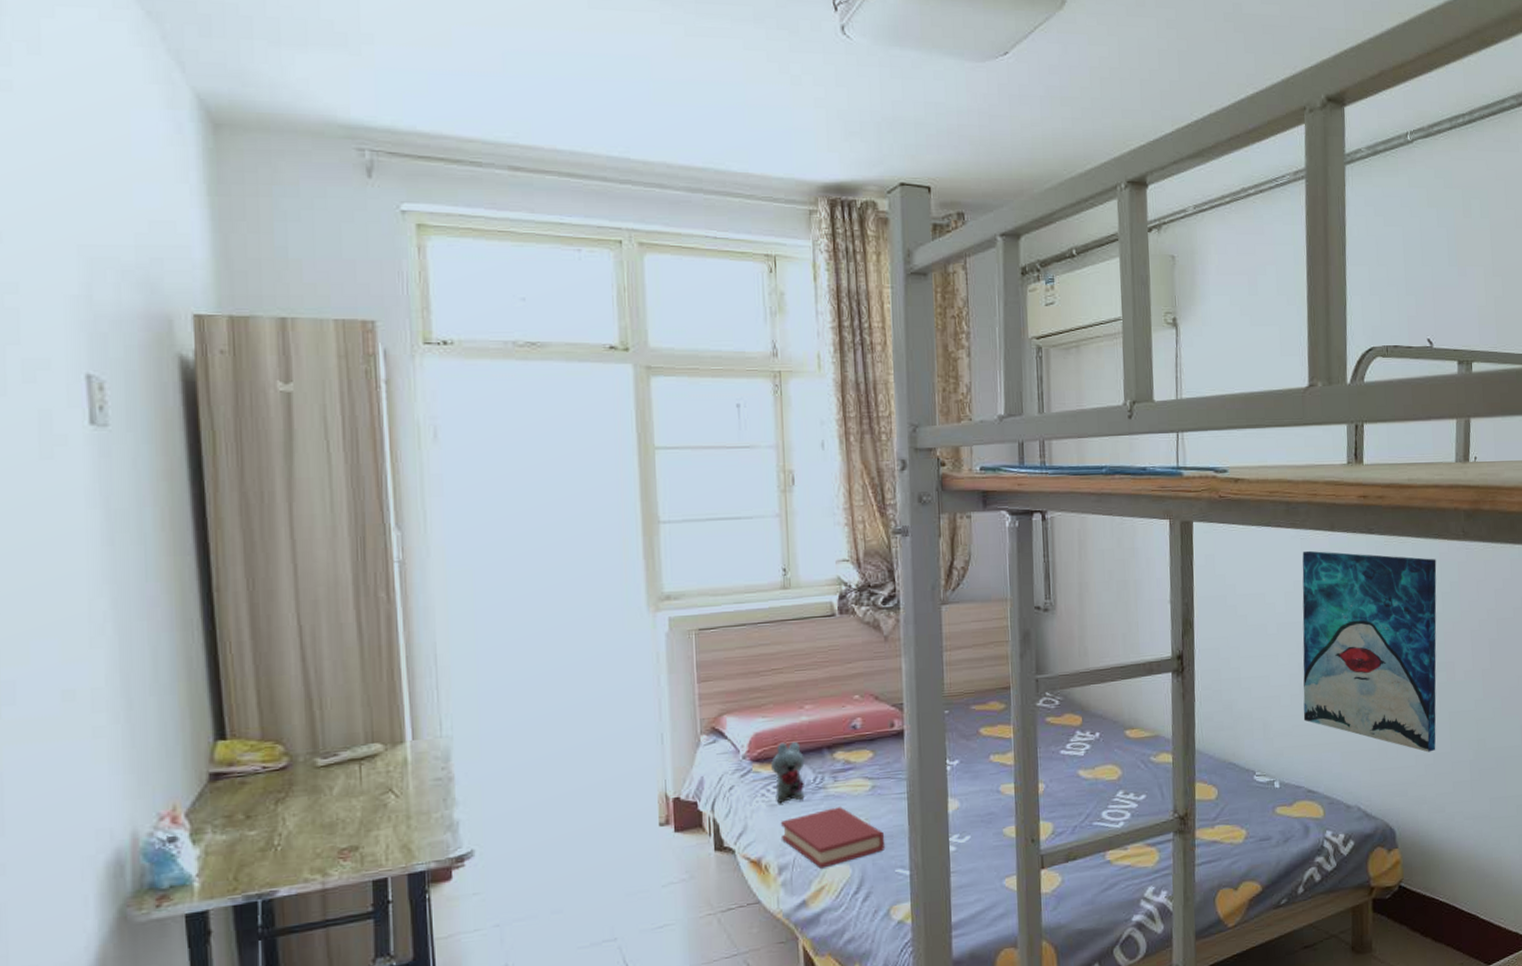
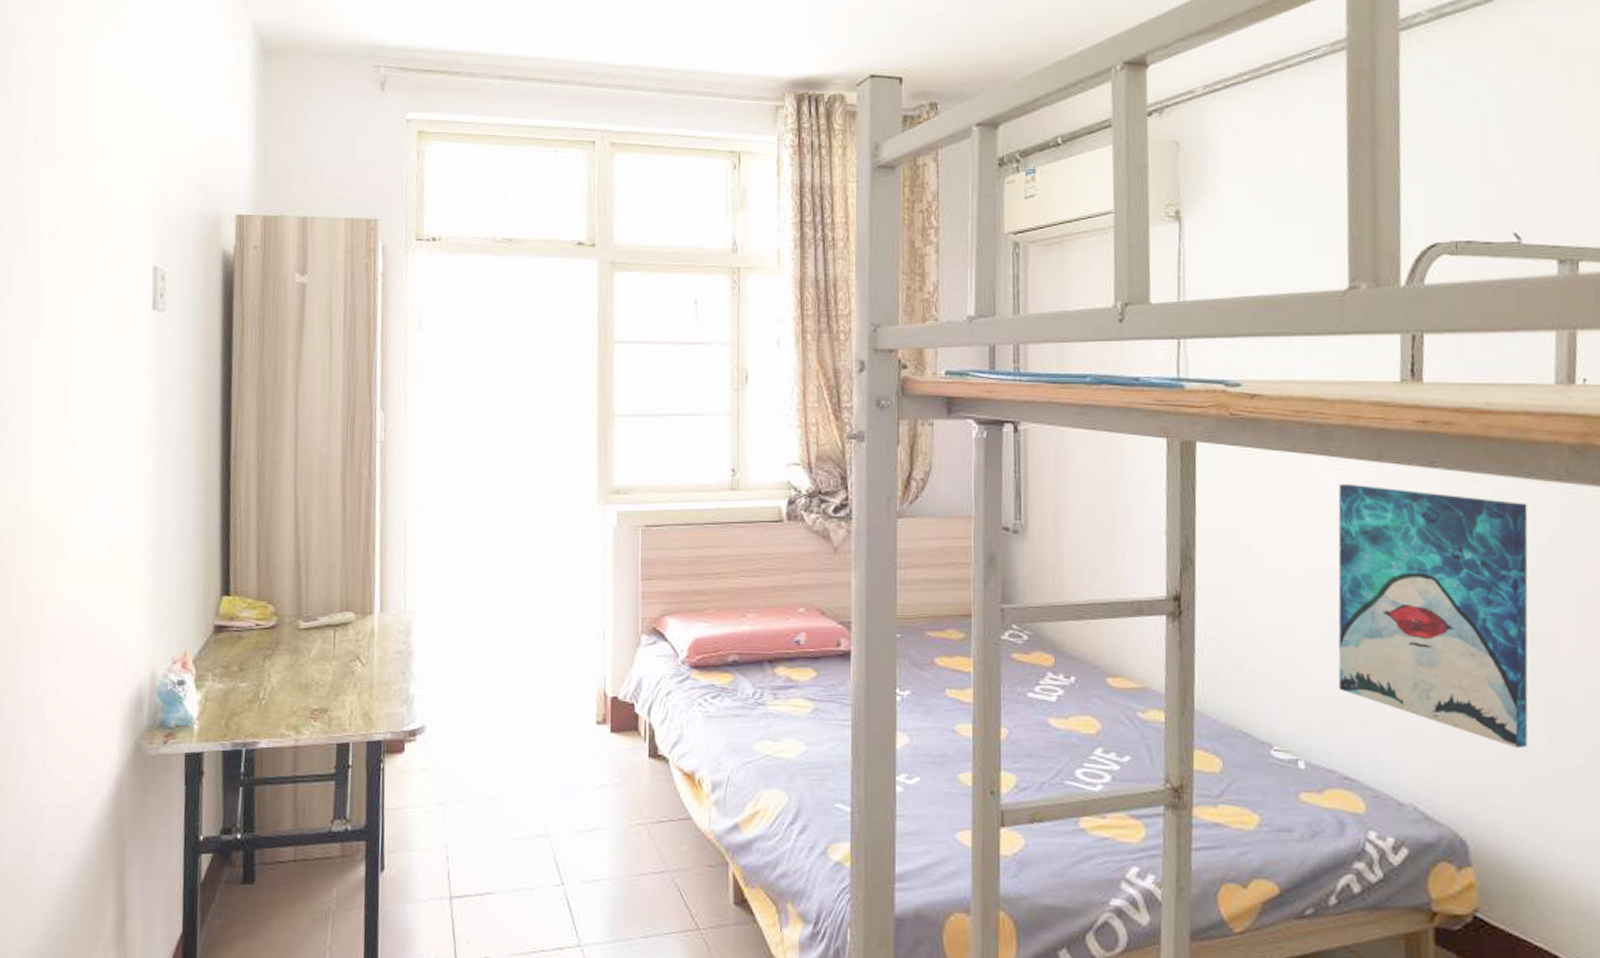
plush toy: present [771,741,805,803] -> none [710,651,744,715]
hardback book: present [781,807,885,869] -> none [717,727,826,792]

